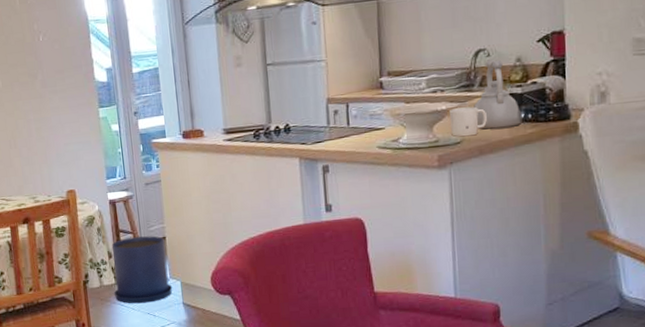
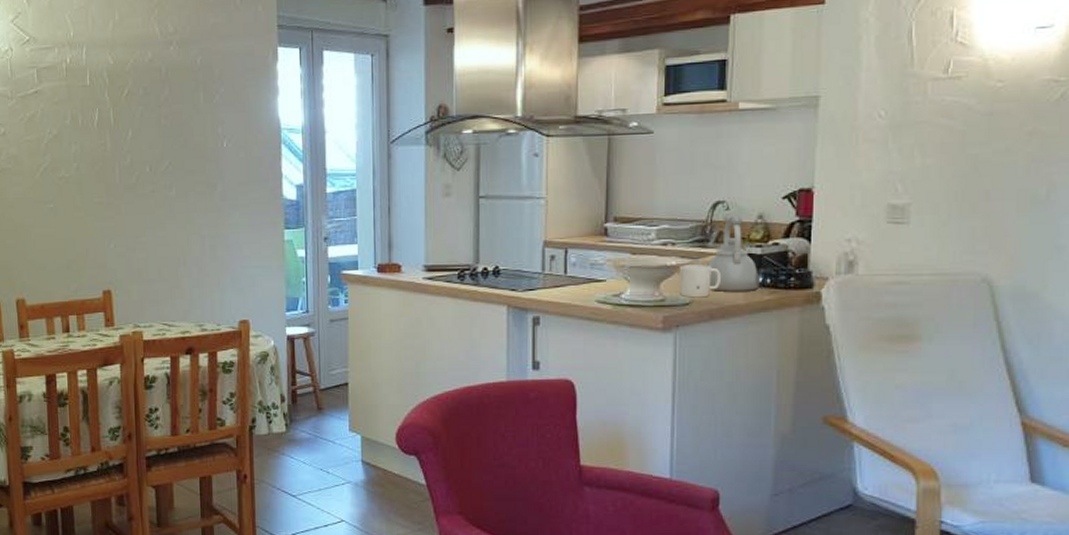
planter: present [111,235,173,303] -> none [283,380,352,456]

